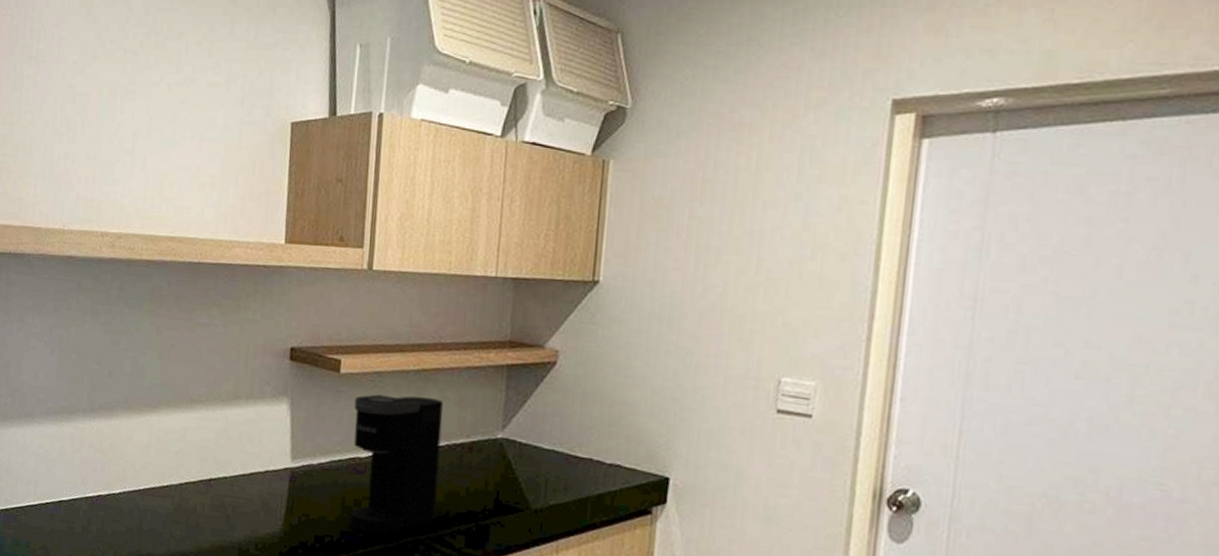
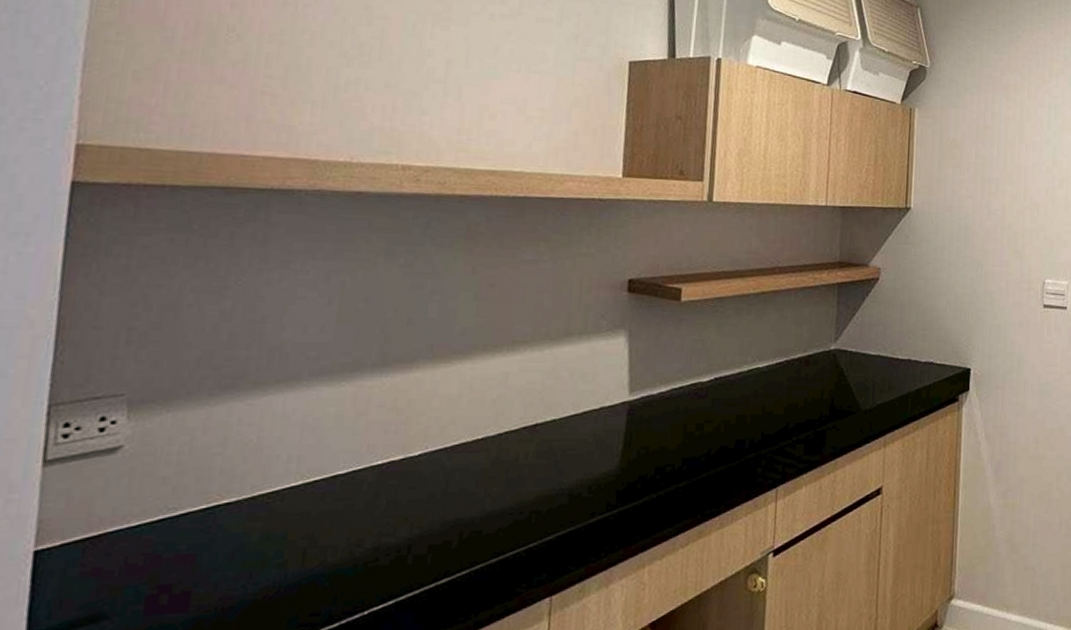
coffee maker: present [349,394,443,534] -> none [691,318,782,455]

